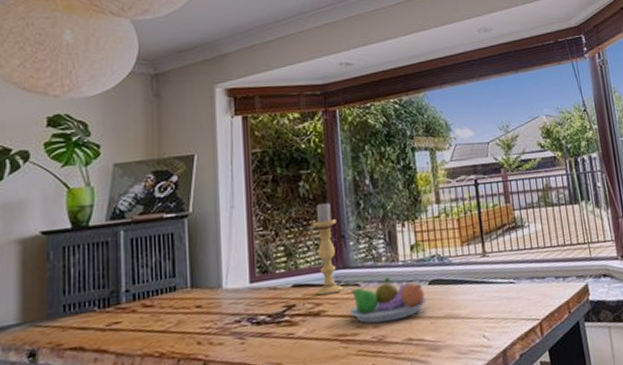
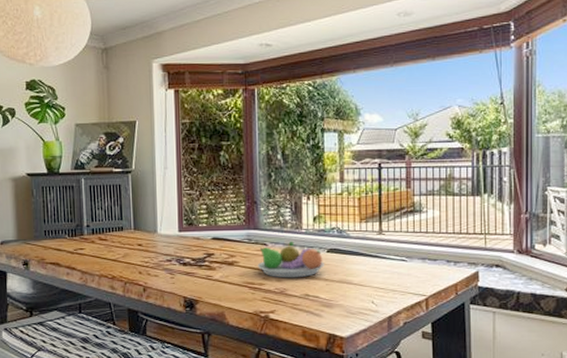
candle holder: present [312,201,343,296] -> none [230,171,253,249]

